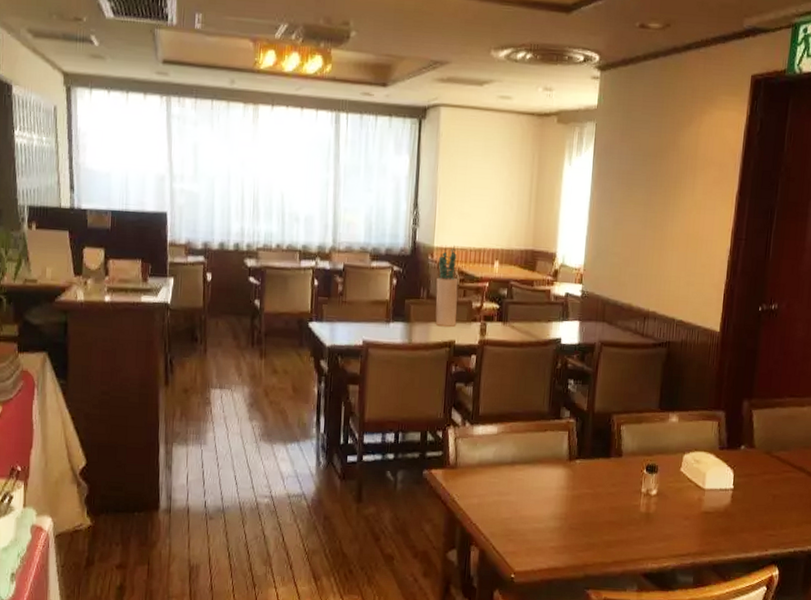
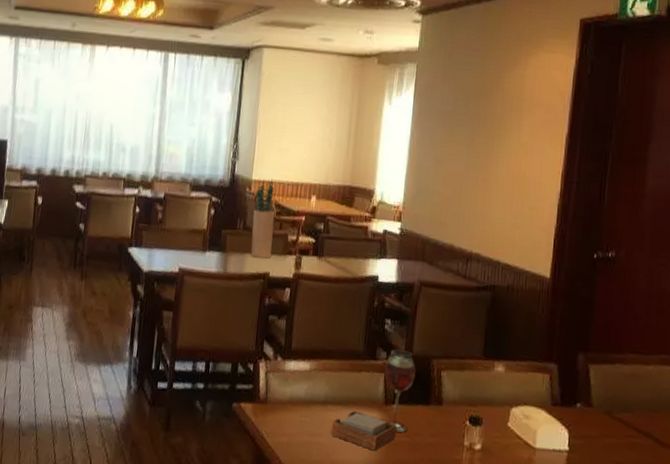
napkin holder: none [519,468,581,504] -> present [331,410,398,451]
wineglass: none [568,408,598,485] -> present [384,349,416,433]

